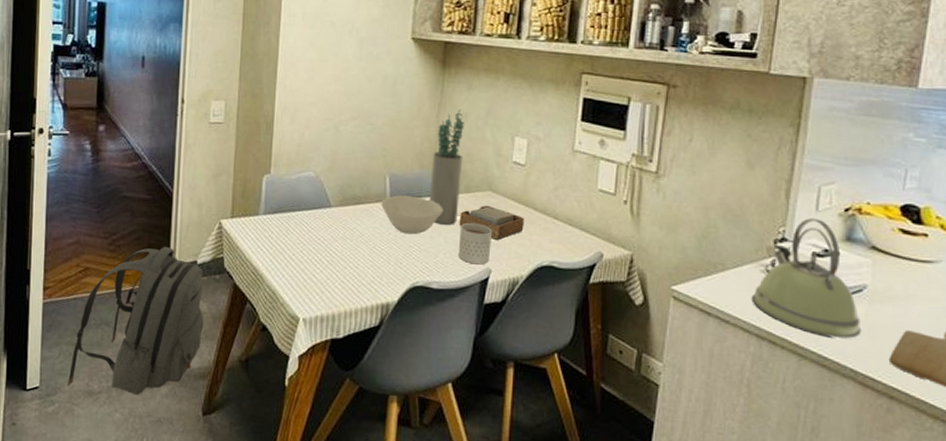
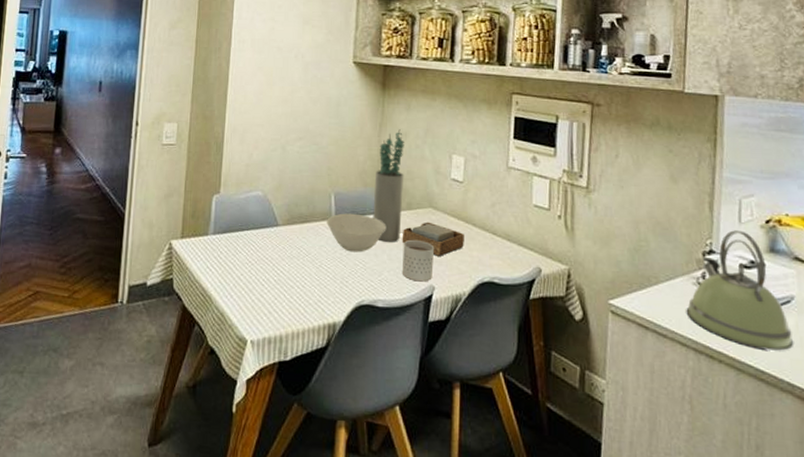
backpack: present [68,246,204,396] -> none [11,268,153,427]

